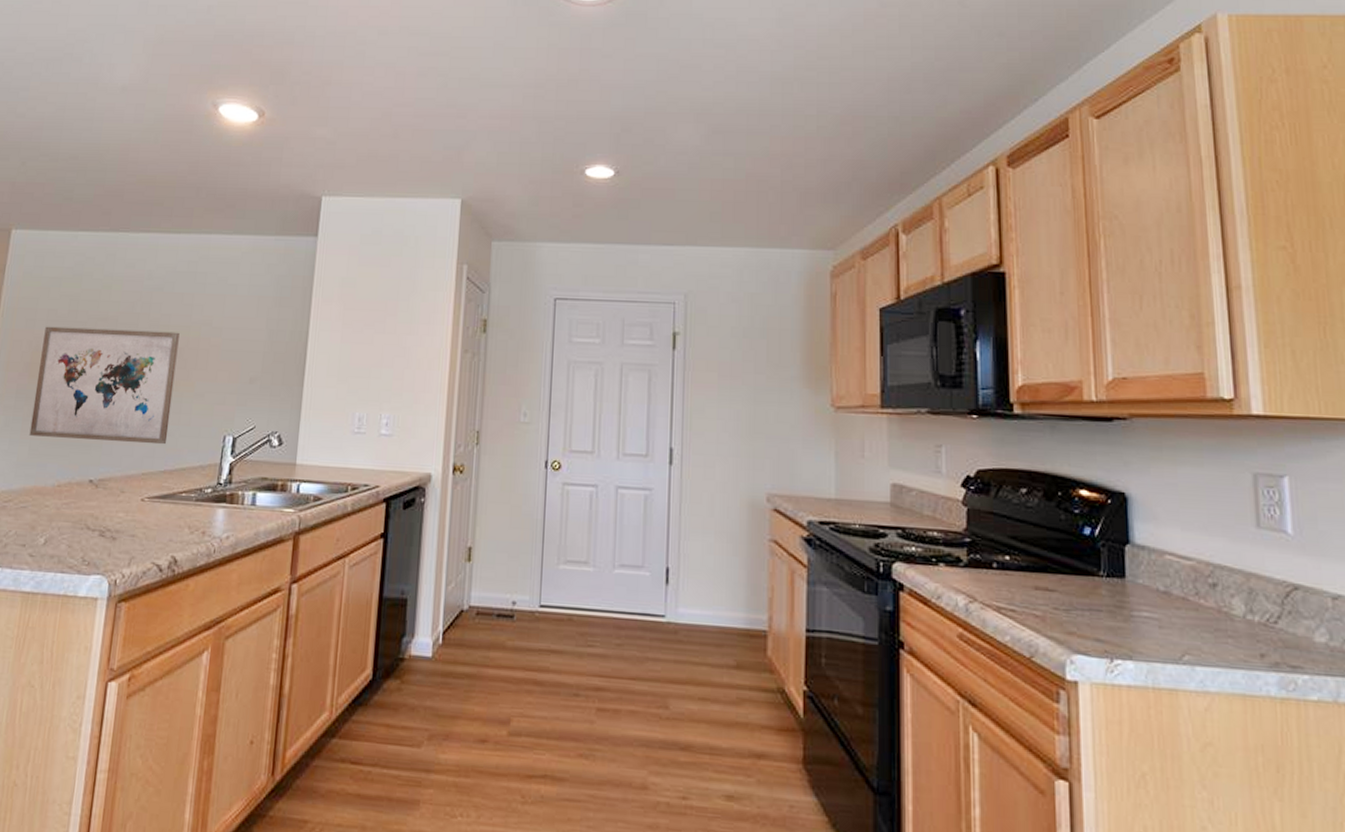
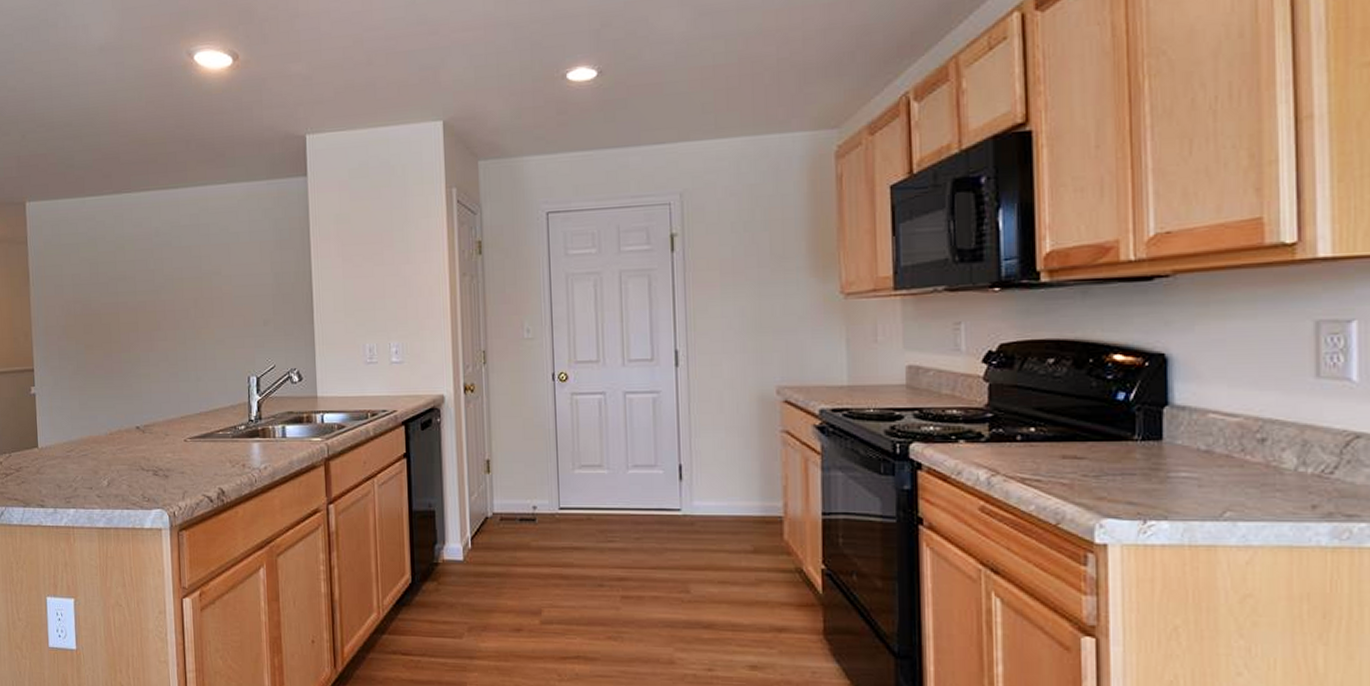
wall art: present [29,326,180,445] -> none [72,284,198,392]

